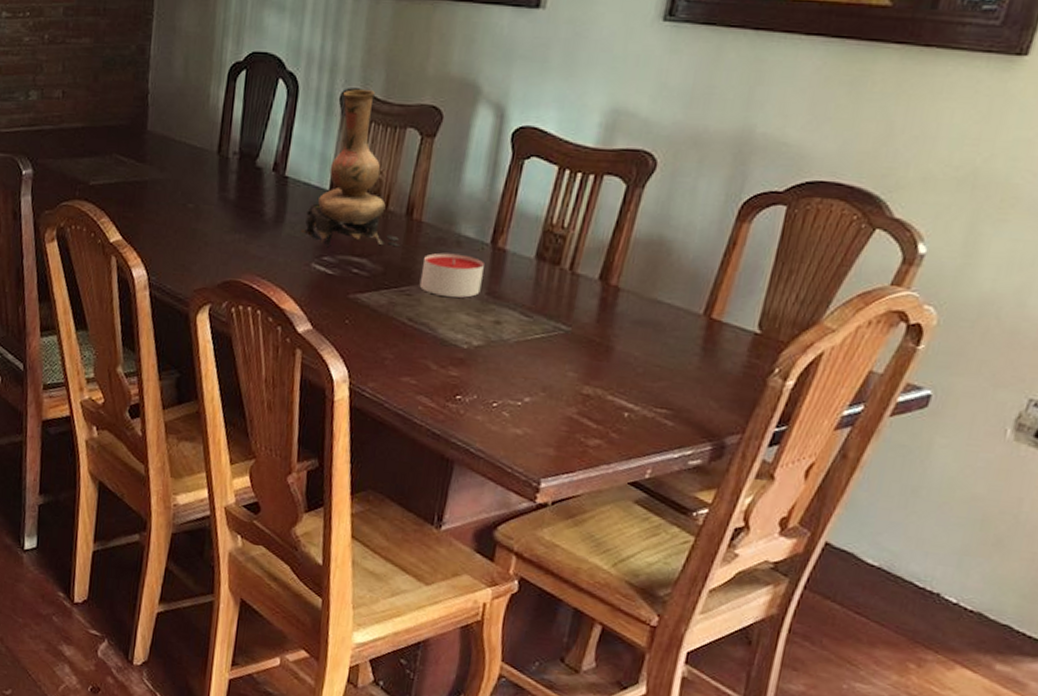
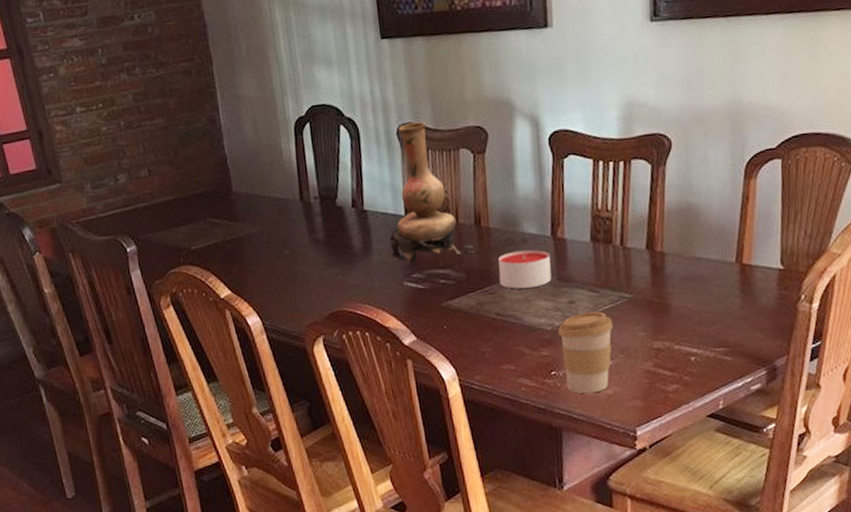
coffee cup: none [471,337,541,430] -> present [558,311,614,394]

